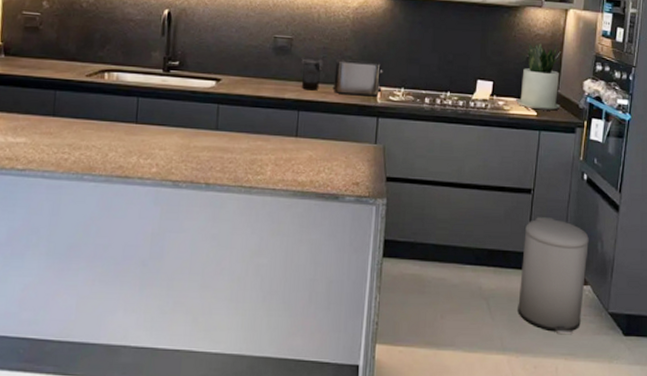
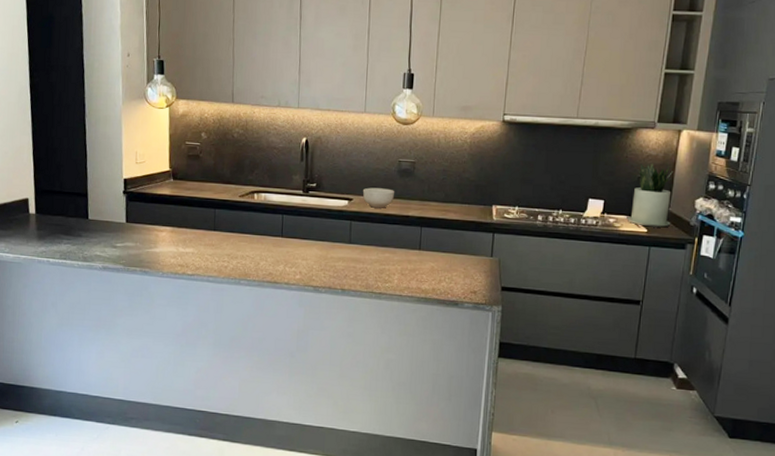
bowl: none [232,66,270,90] -> present [362,187,395,208]
jar: present [301,57,324,91] -> none [423,179,444,209]
toaster: present [332,58,383,97] -> none [452,179,498,214]
pedal bin: present [518,217,589,335] -> none [624,326,697,435]

